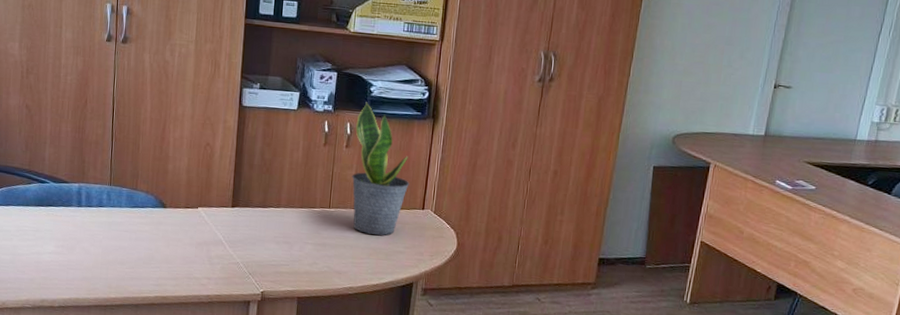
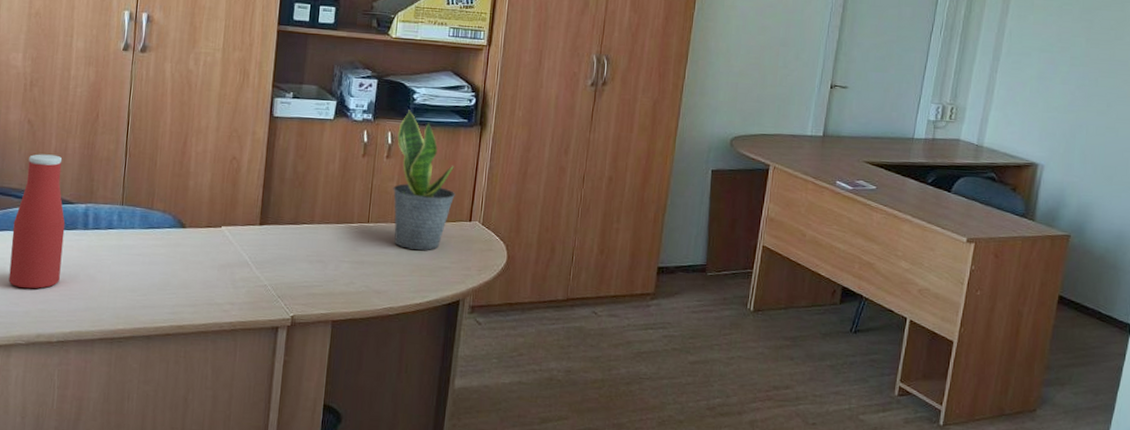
bottle: none [15,136,62,259] -> present [8,154,66,289]

